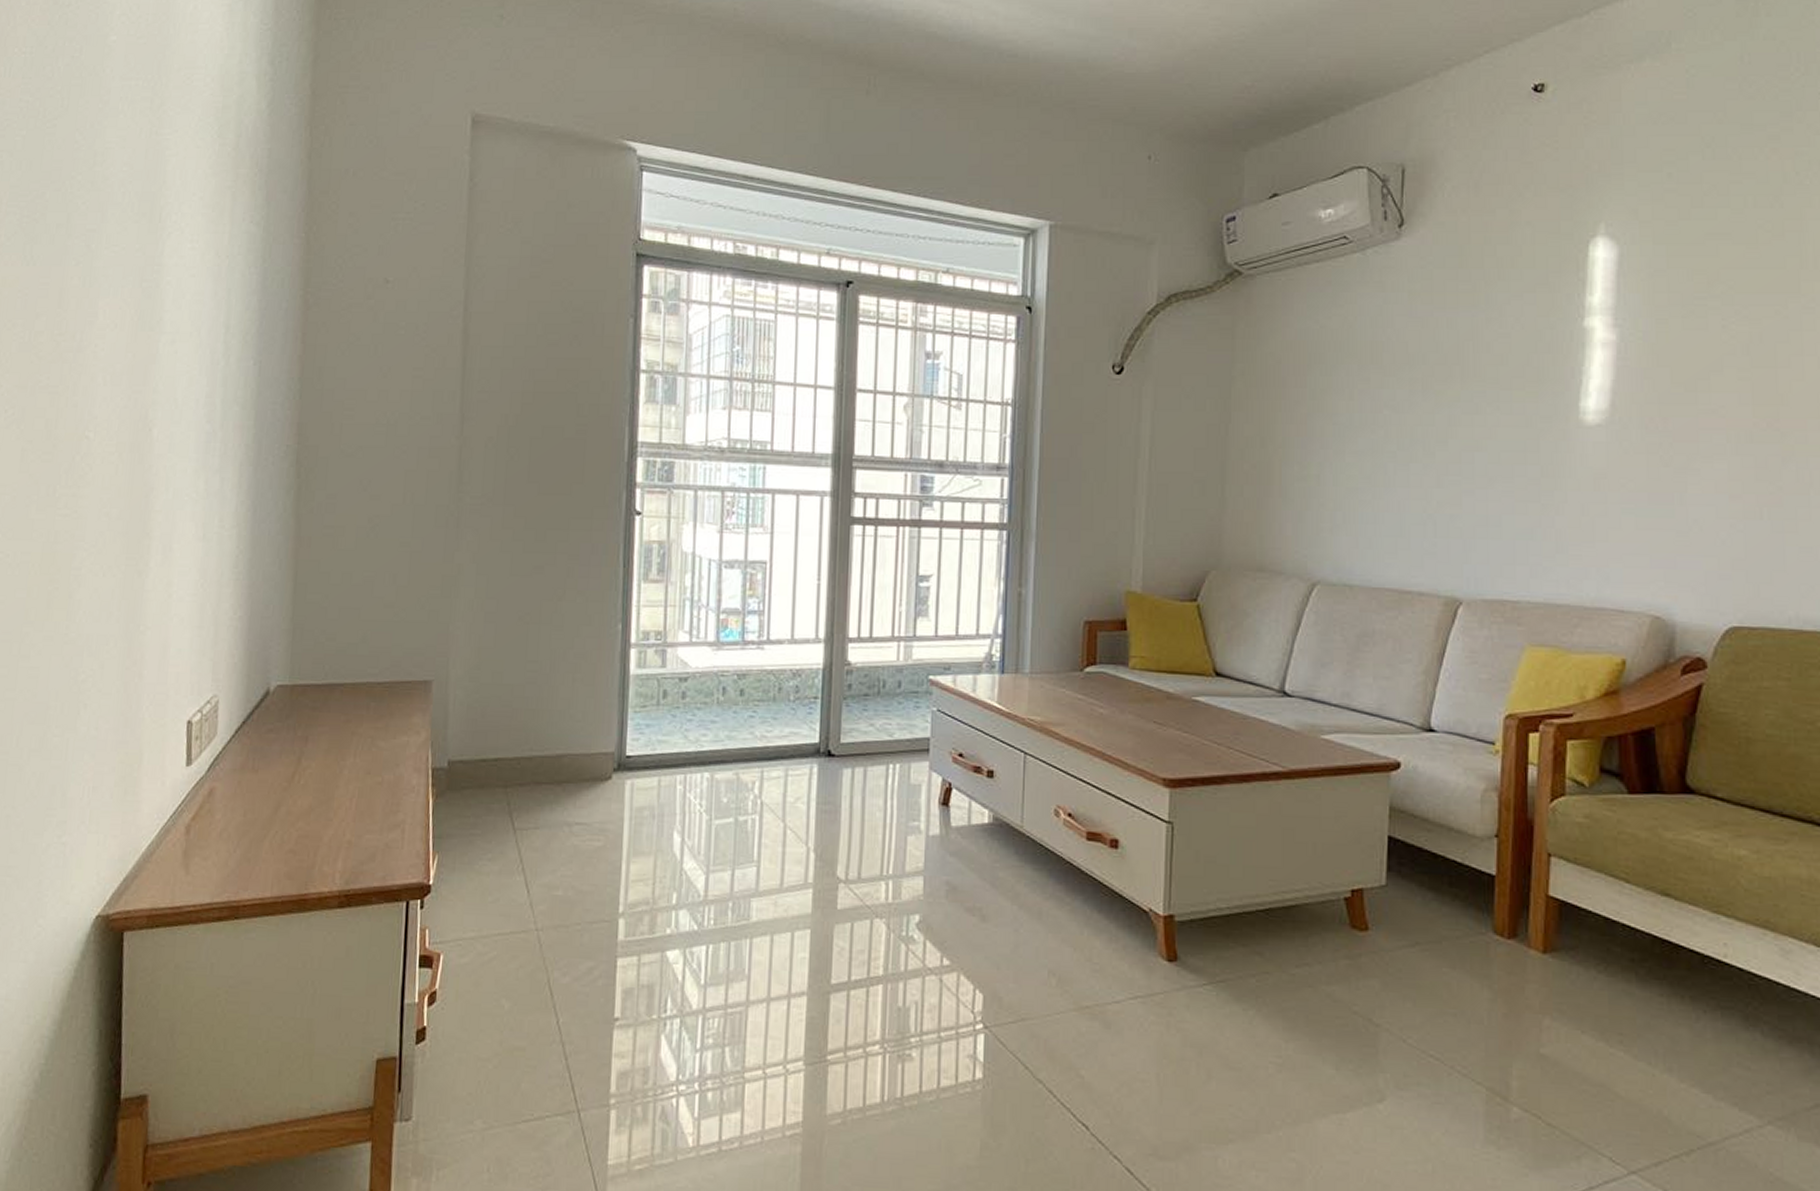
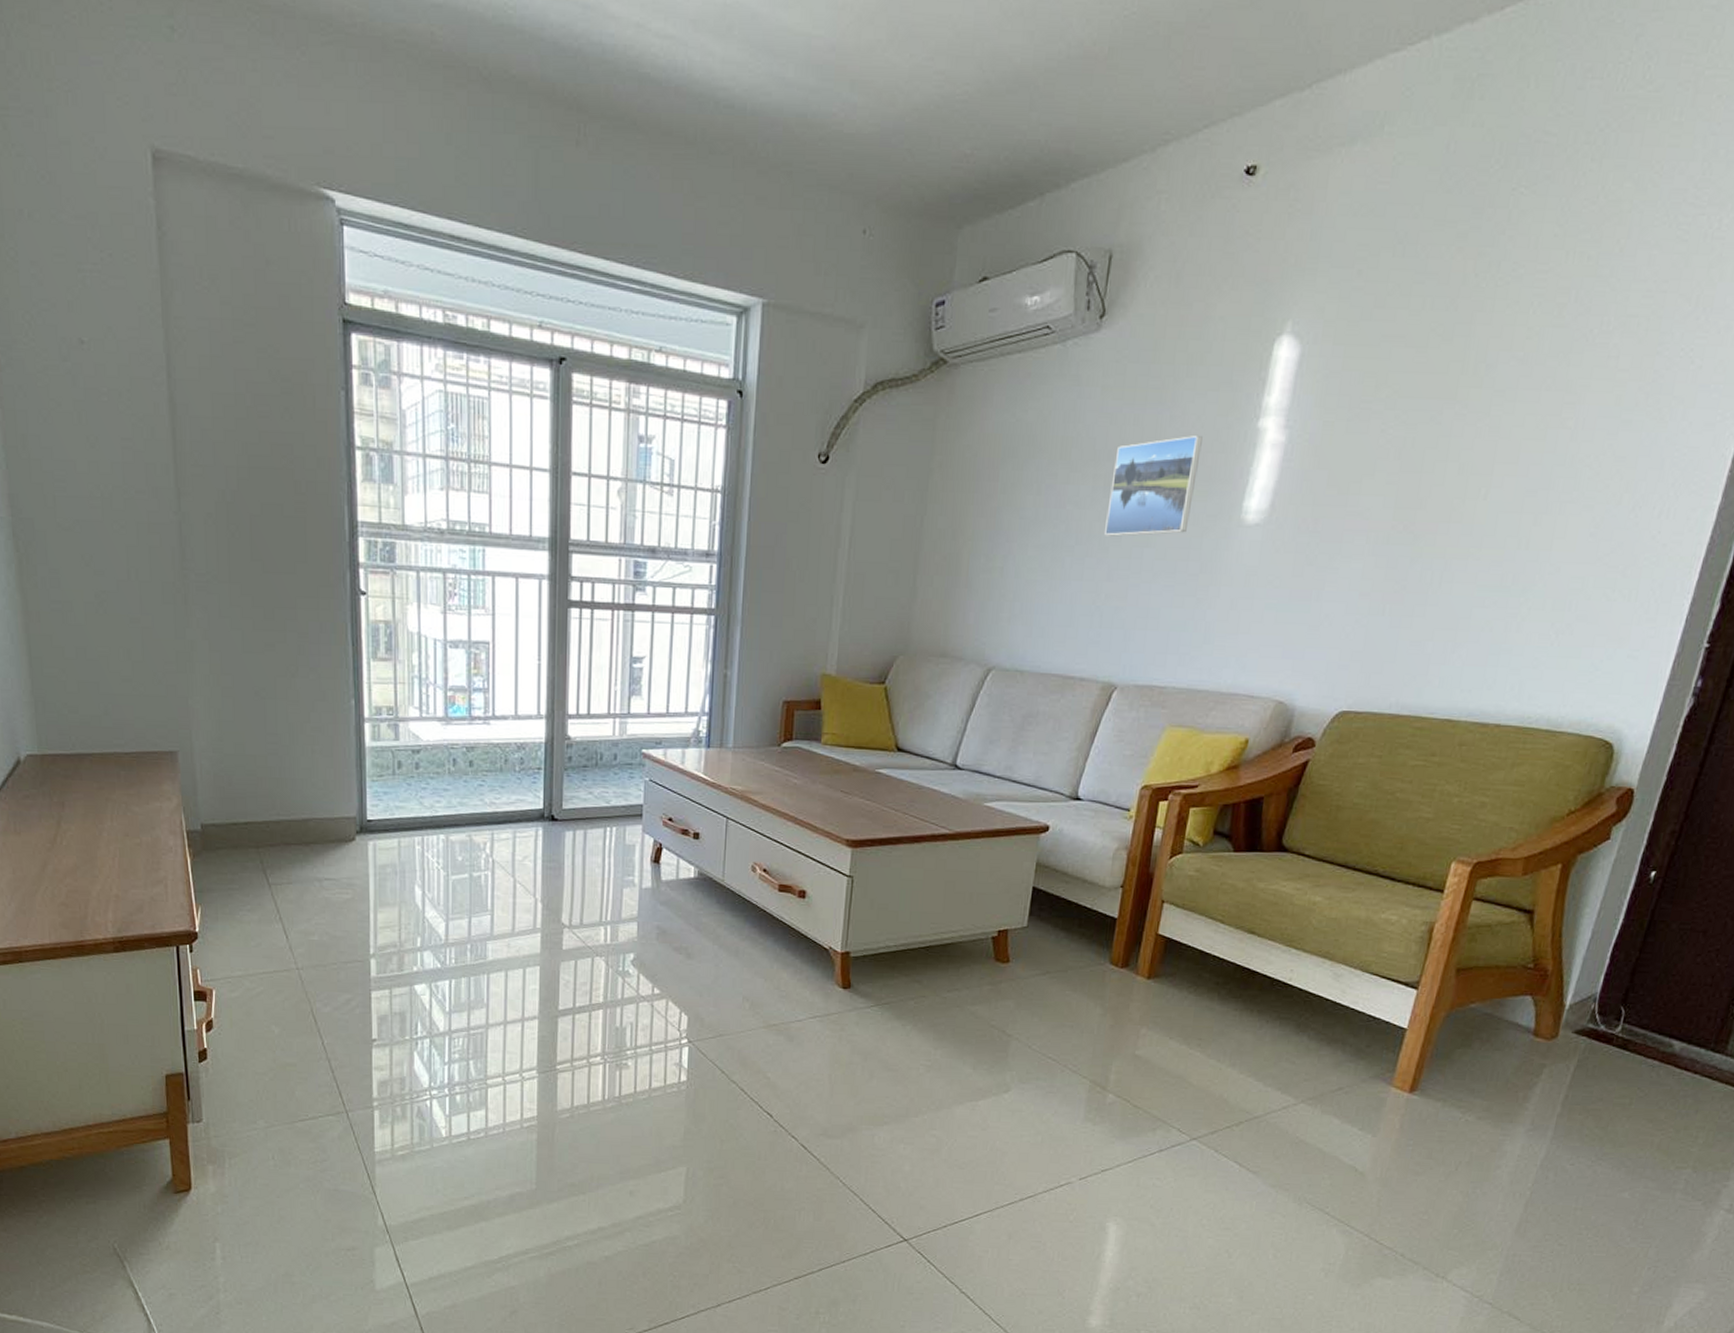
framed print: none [1428,336,1525,441] -> present [1105,434,1203,537]

